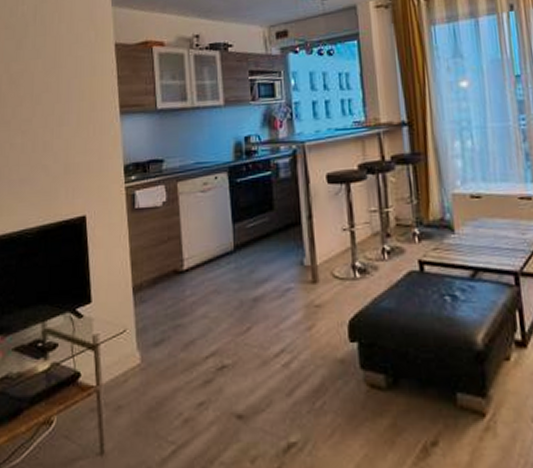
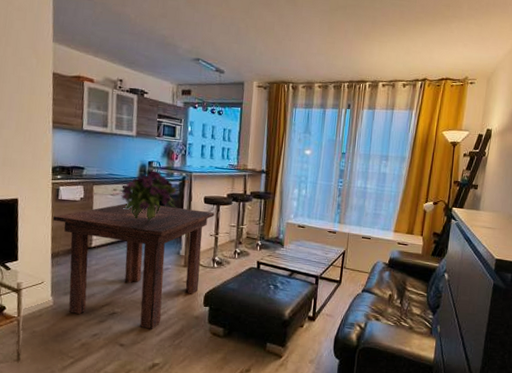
dining table: none [130,194,345,387] -> present [52,203,215,329]
bouquet: none [211,148,290,222] -> present [119,170,177,222]

